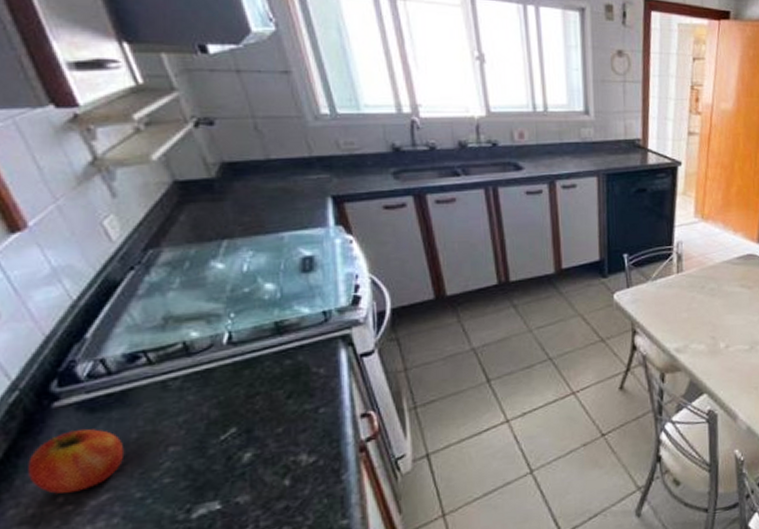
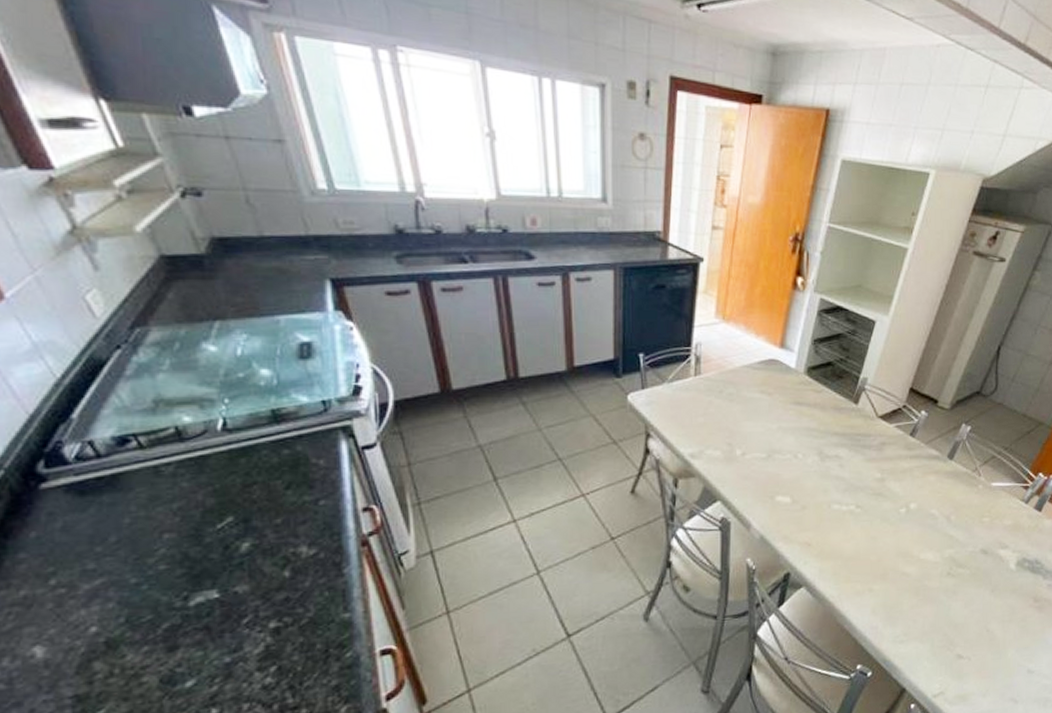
fruit: present [28,429,125,494] -> none [17,512,118,576]

